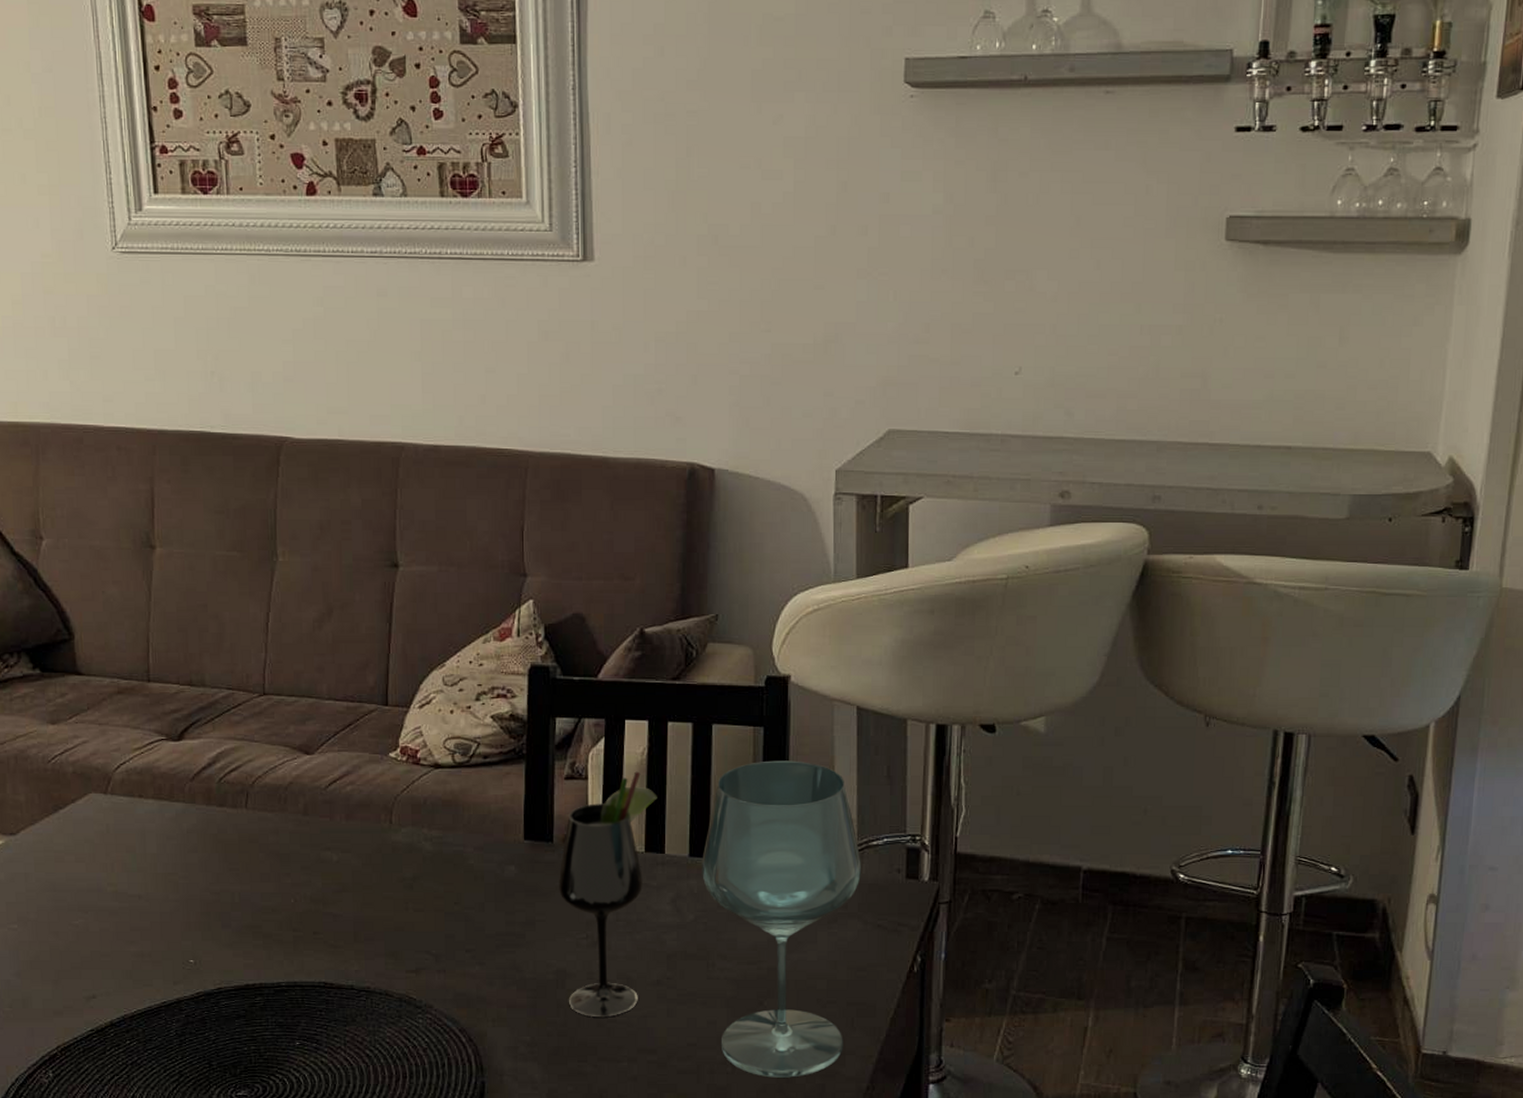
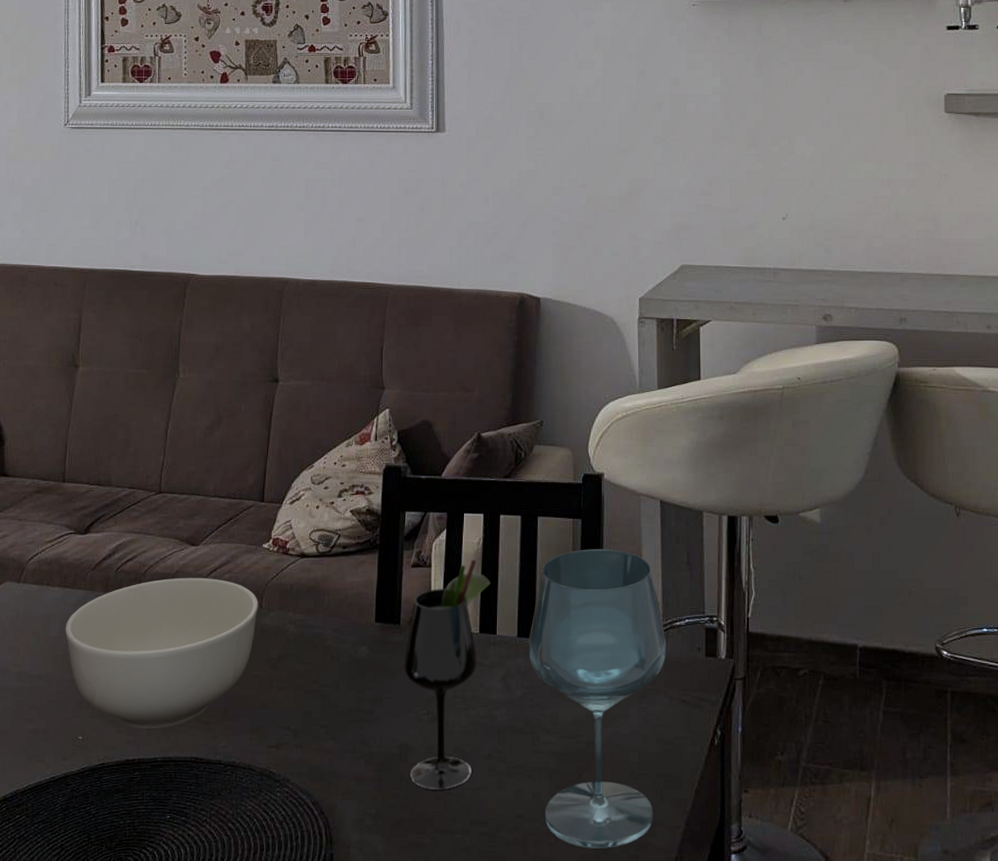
bowl: none [164,789,387,952] -> present [65,577,258,729]

